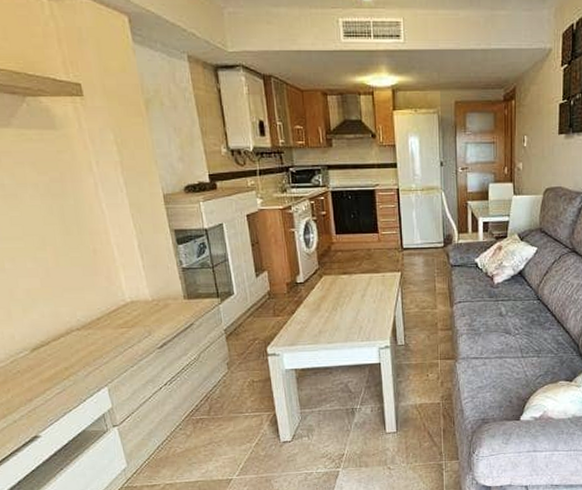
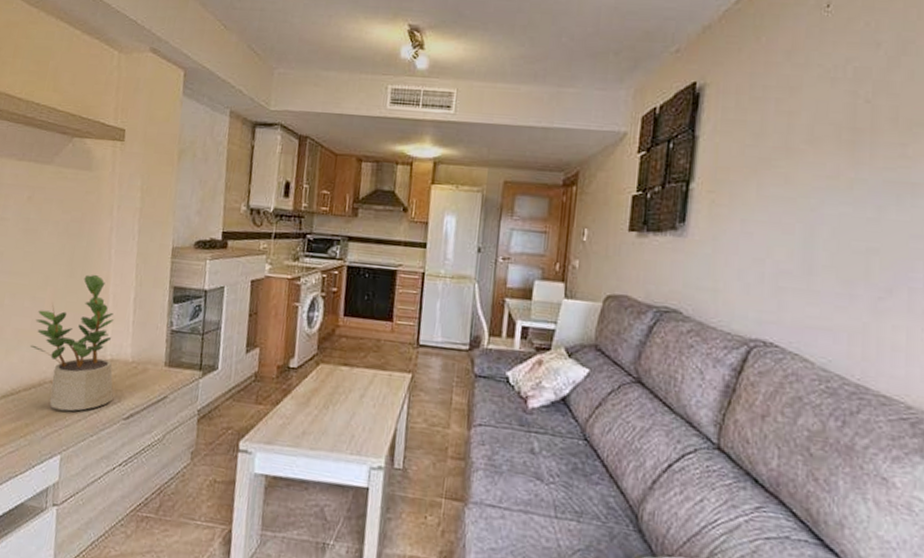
potted plant: none [44,229,143,352] -> present [30,274,114,411]

